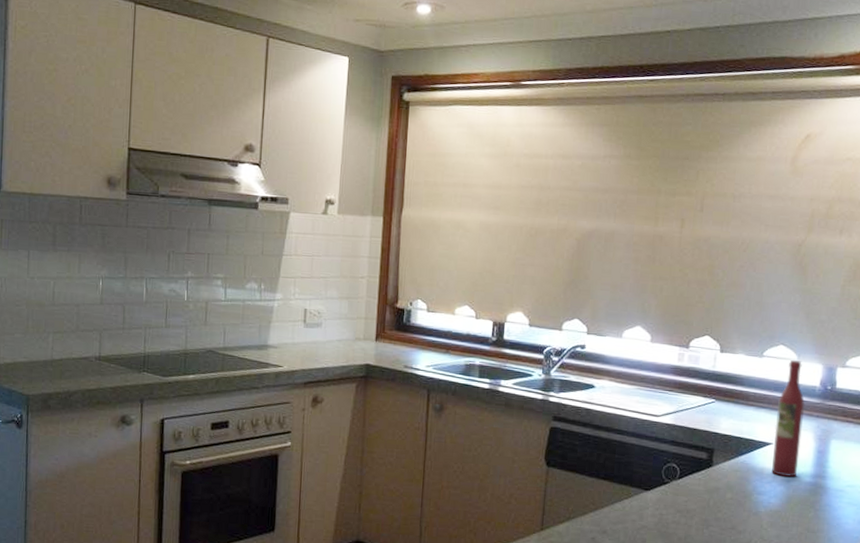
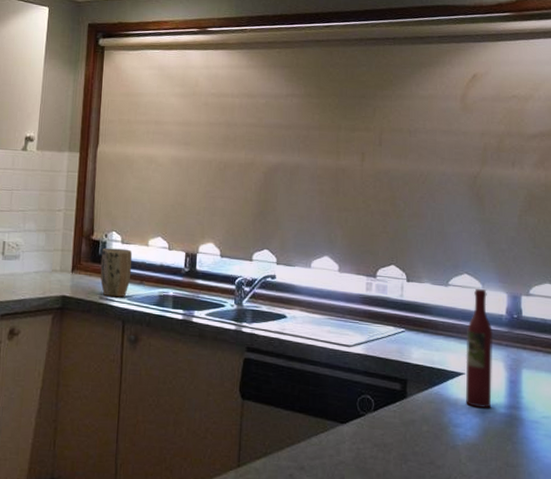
plant pot: none [405,316,438,366] -> present [100,248,133,297]

